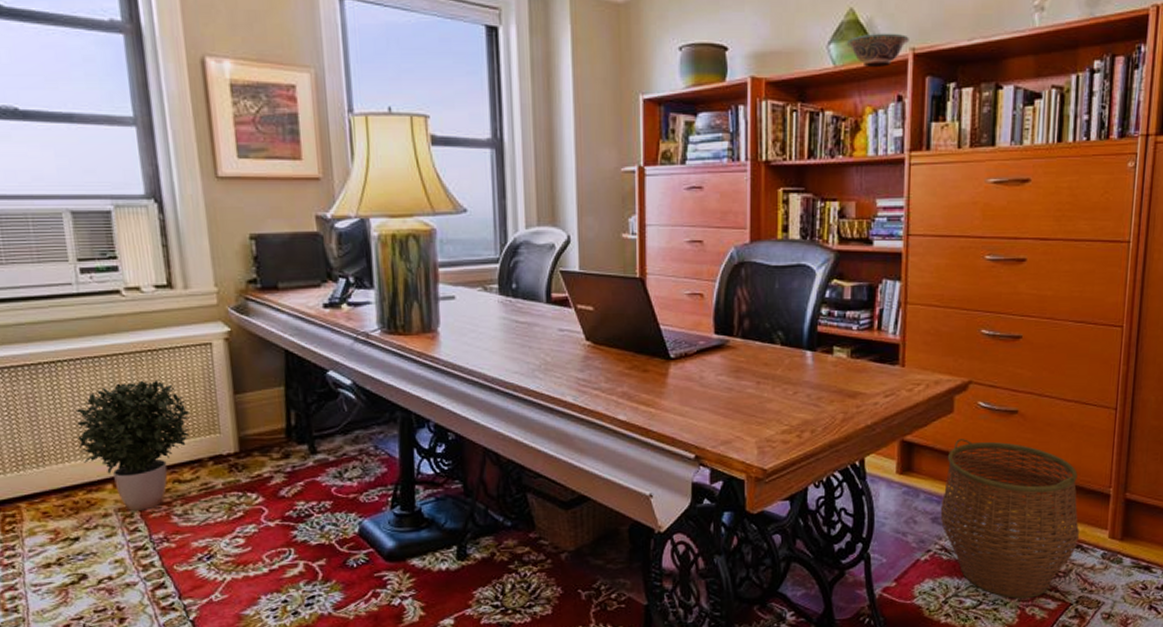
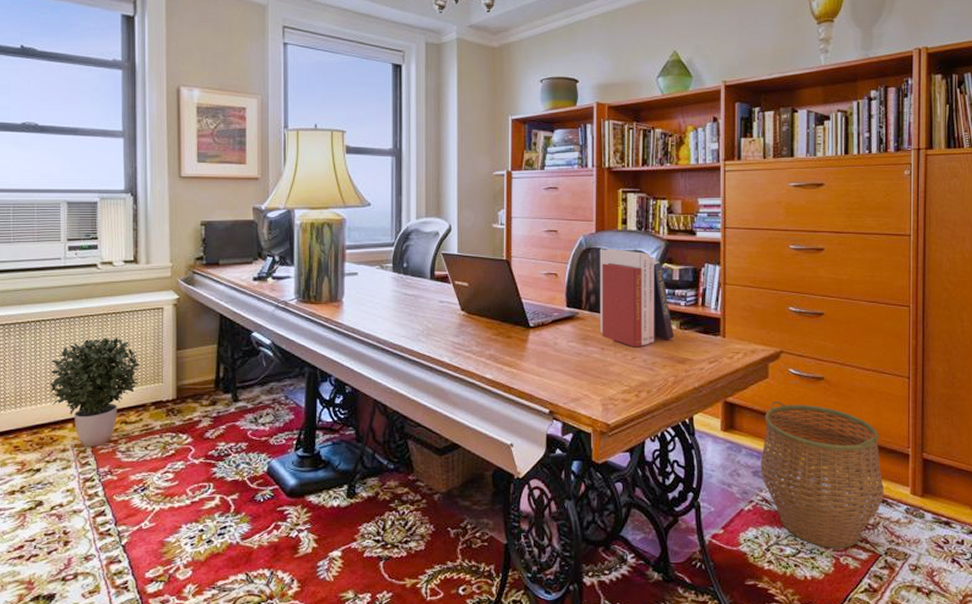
books: none [754,261,844,381] -> present [599,248,675,348]
decorative bowl: present [846,33,909,68] -> none [671,69,721,96]

